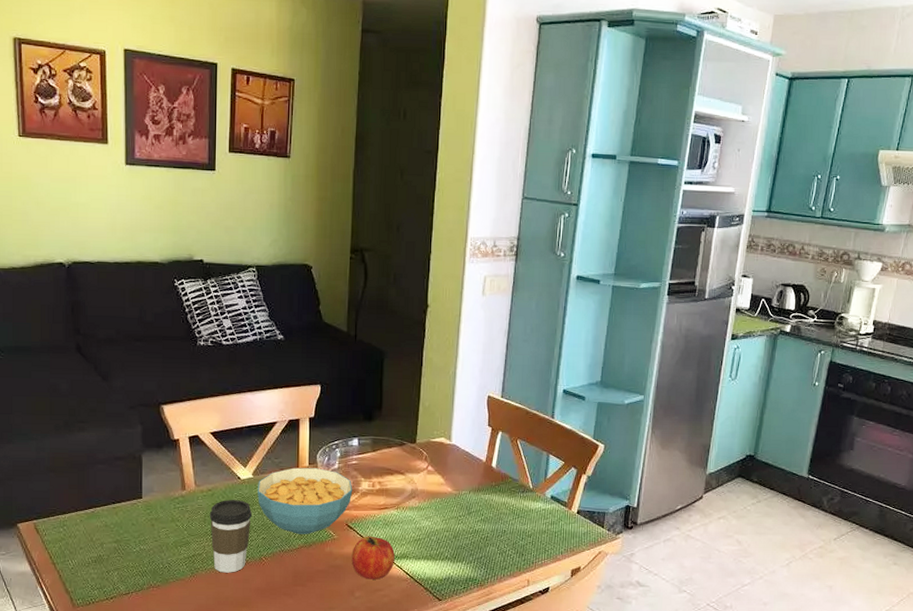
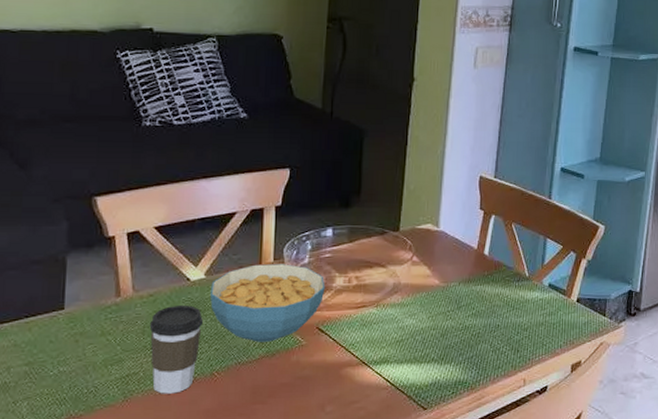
fruit: present [351,536,395,580] -> none [322,339,373,390]

